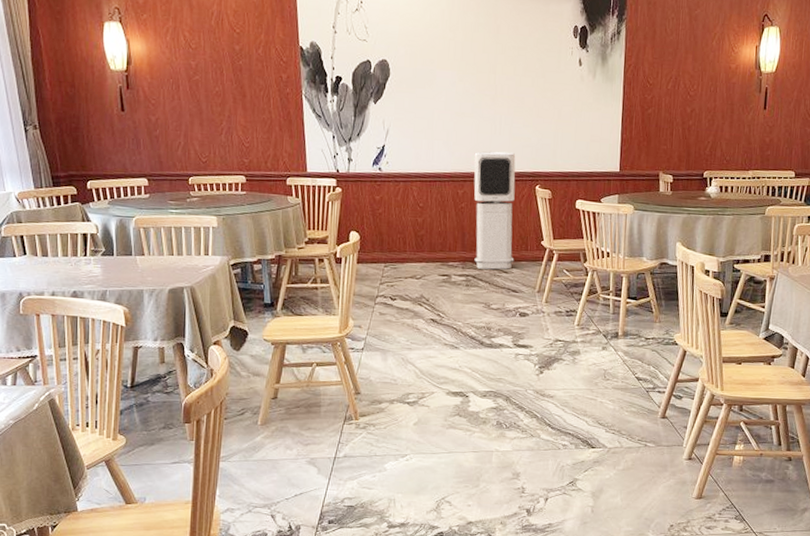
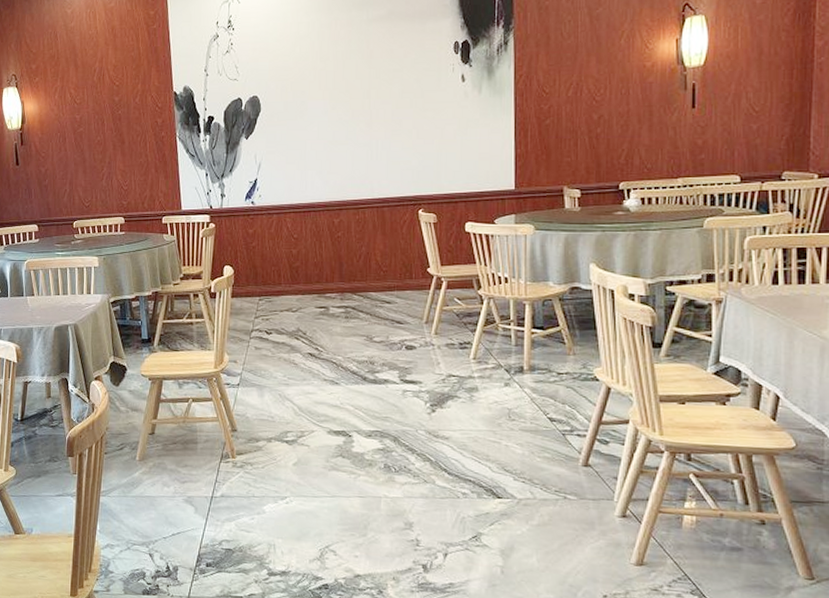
air purifier: present [474,151,516,270] -> none [349,177,398,300]

